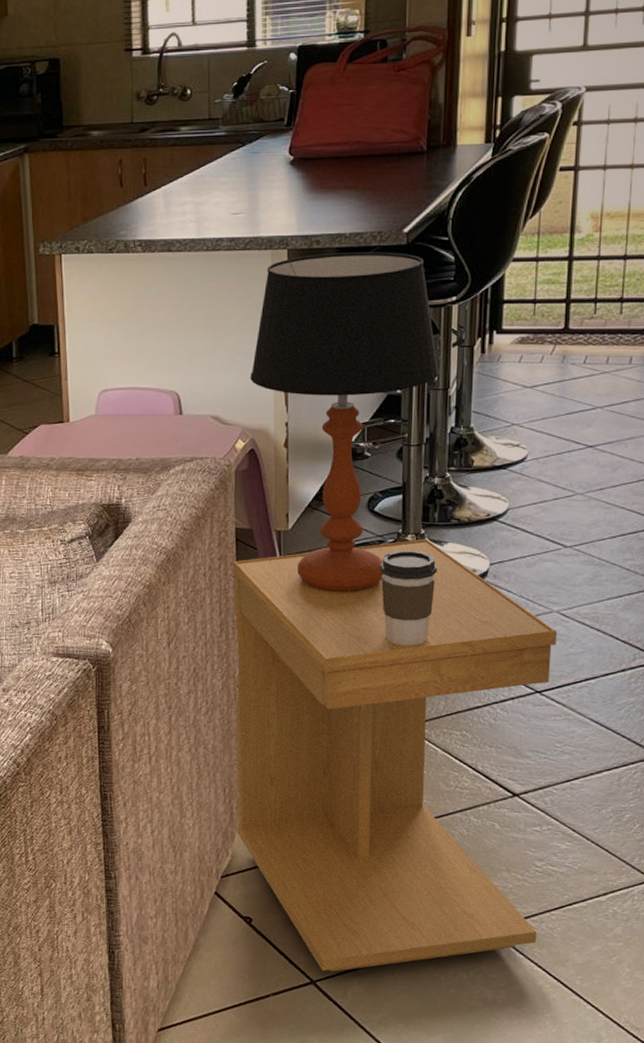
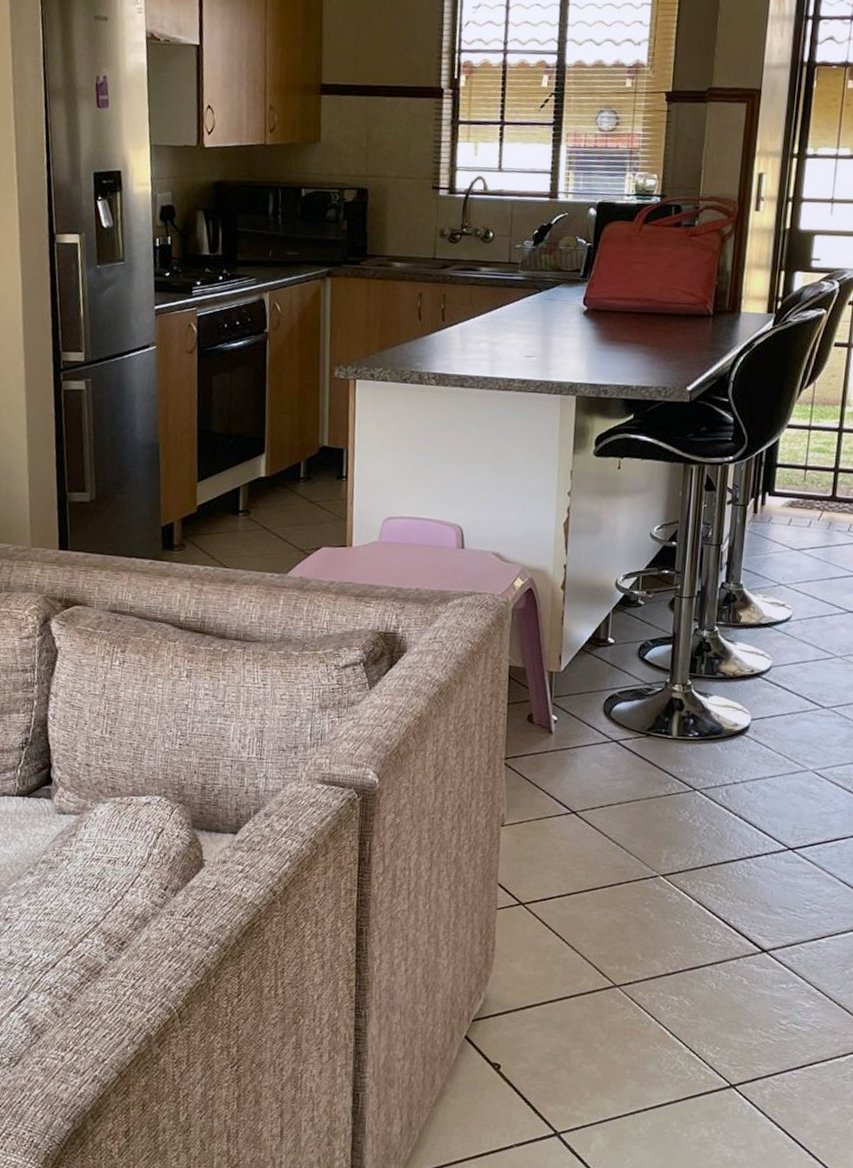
side table: present [232,539,558,972] -> none [491,689,812,1124]
table lamp: present [250,252,439,592] -> none [532,403,714,738]
coffee cup: present [379,550,437,646] -> none [646,699,701,796]

